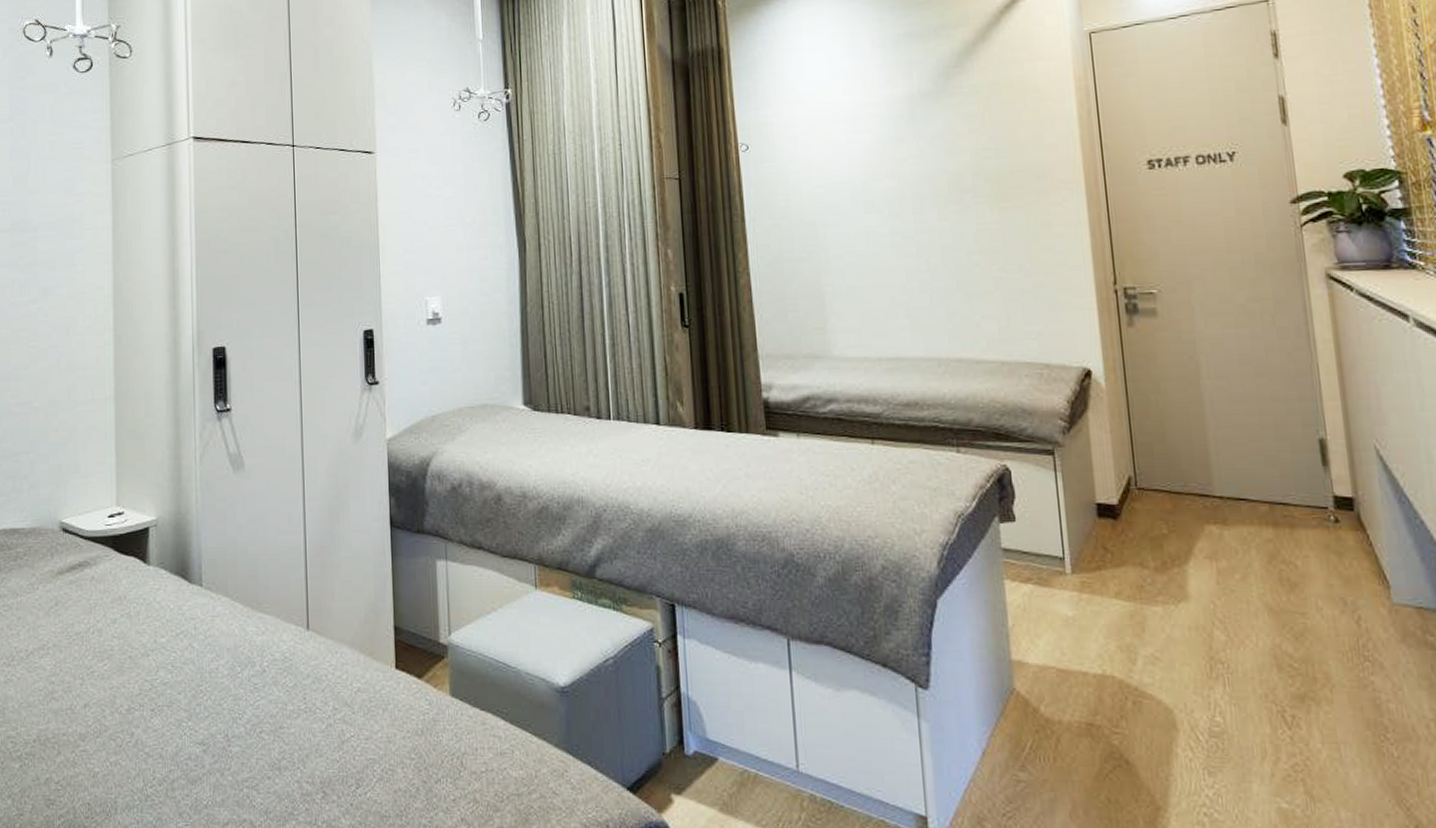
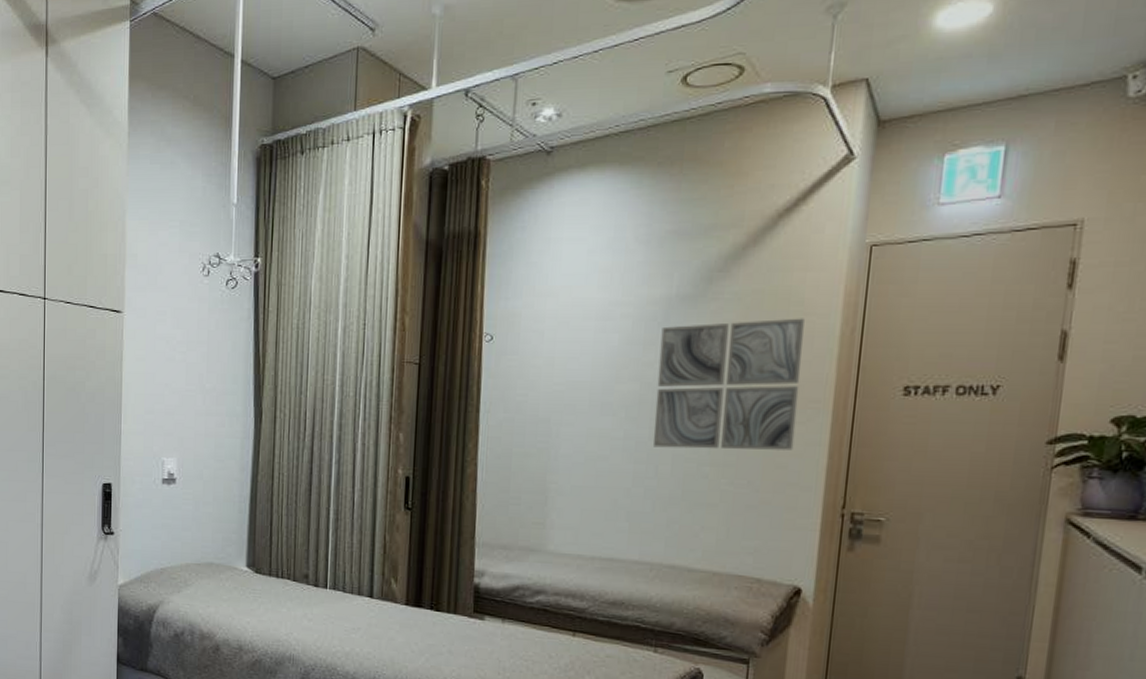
wall art: none [910,104,1056,241] -> present [653,318,805,450]

